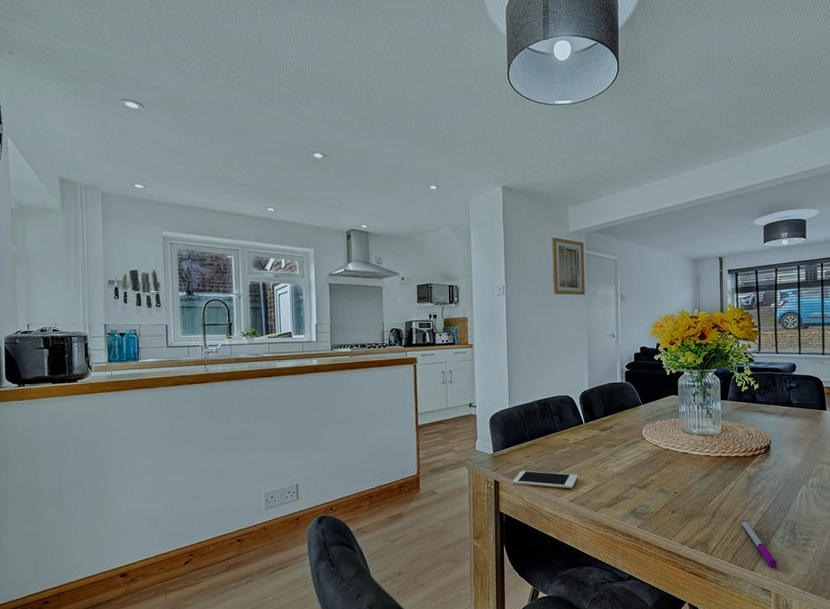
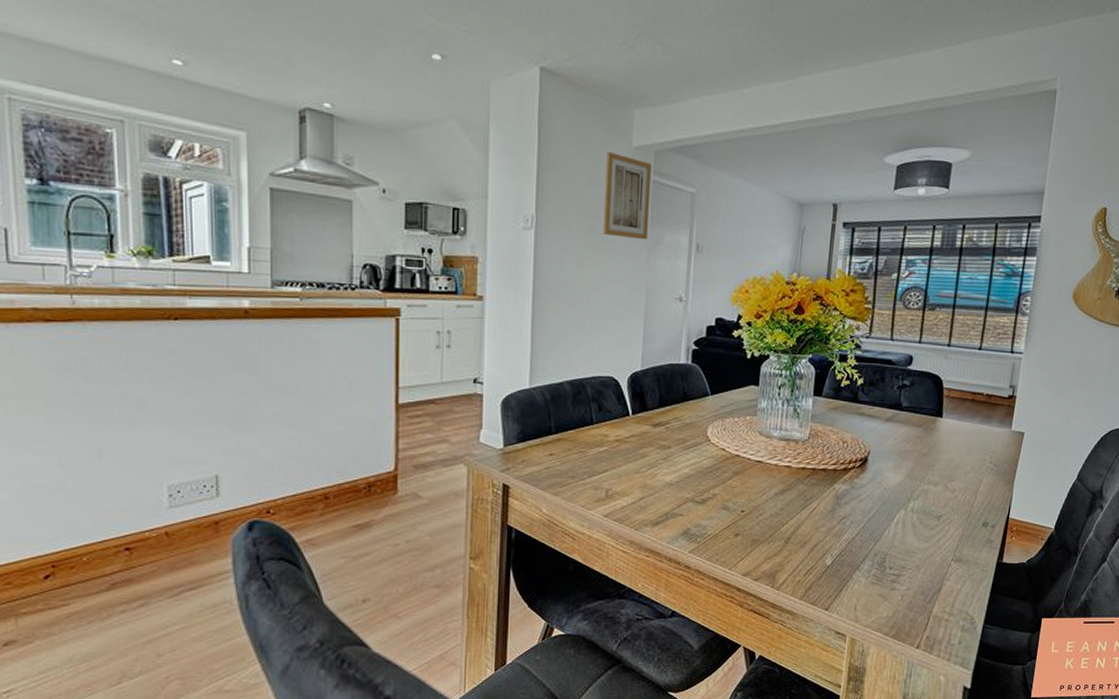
cell phone: present [512,470,578,489] -> none [528,473,618,500]
pen: present [741,520,777,568] -> none [820,549,858,608]

